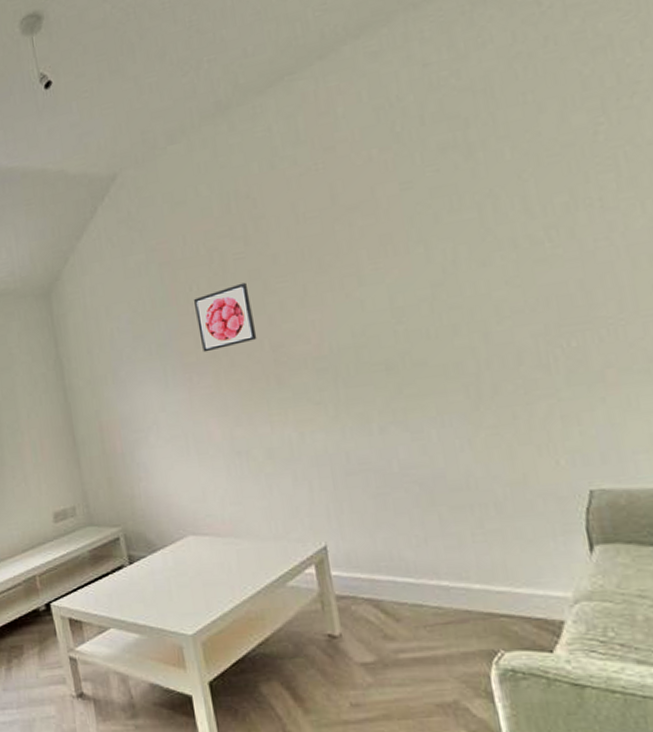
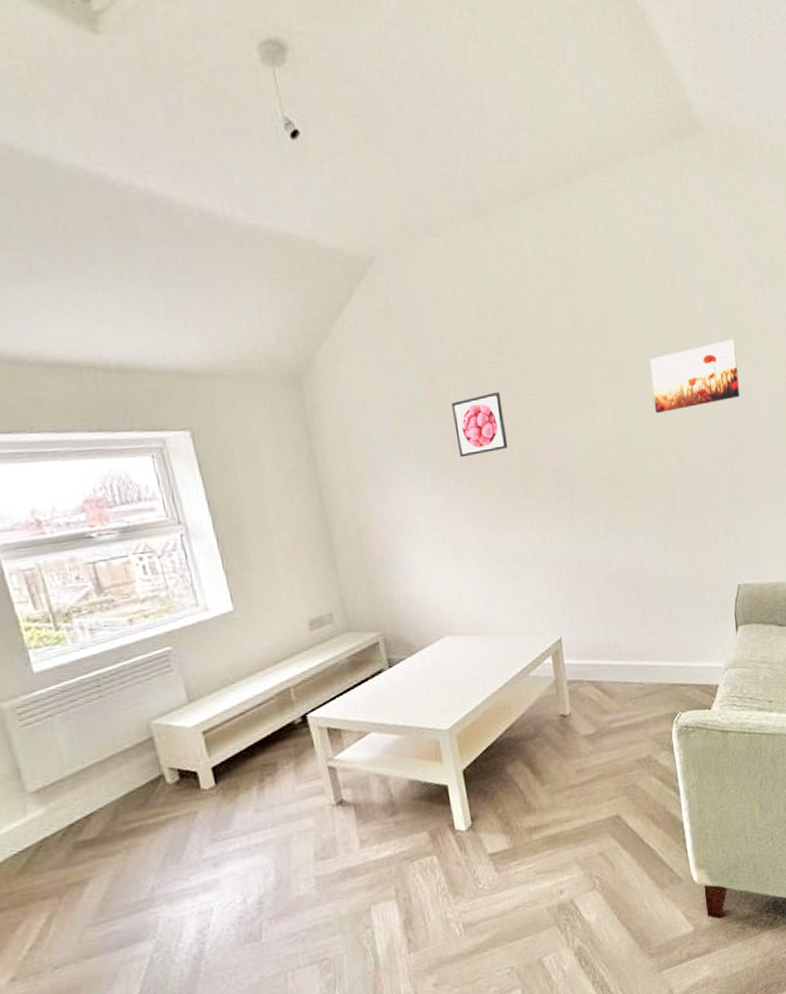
wall art: none [436,184,577,286] -> present [650,339,740,414]

